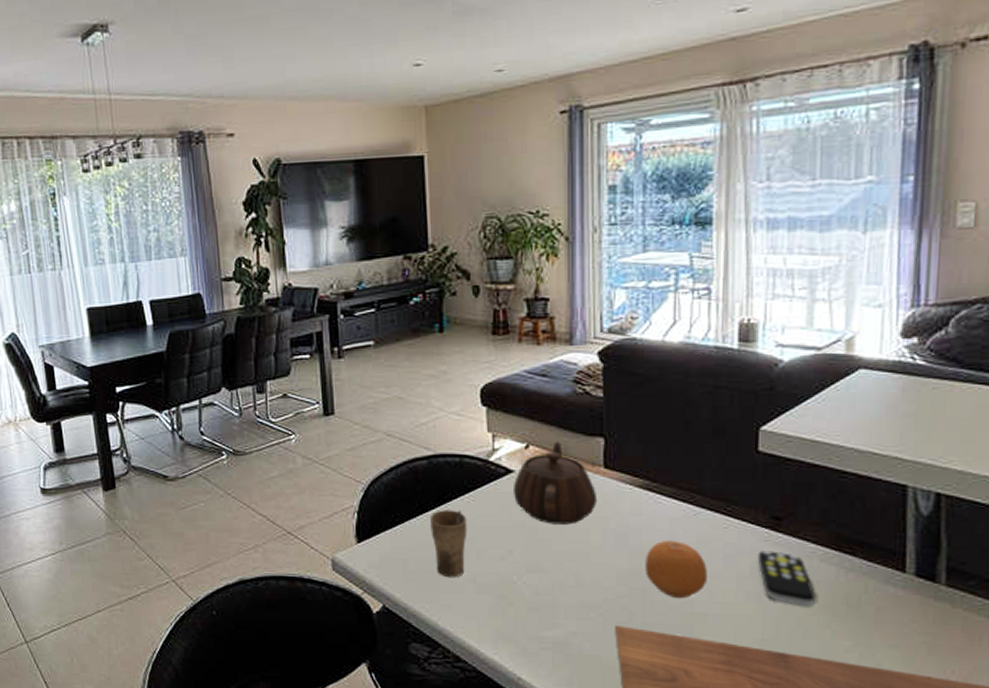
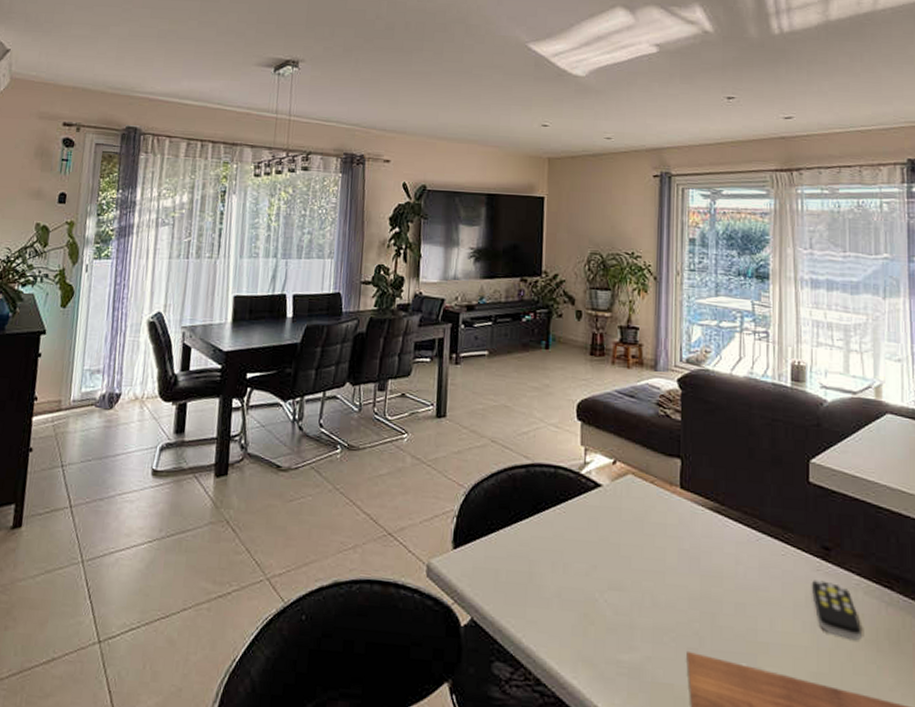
cup: present [430,510,468,578] -> none [523,519,557,592]
teapot: present [514,441,598,525] -> none [600,459,674,543]
fruit: present [645,540,707,599] -> none [714,563,768,626]

